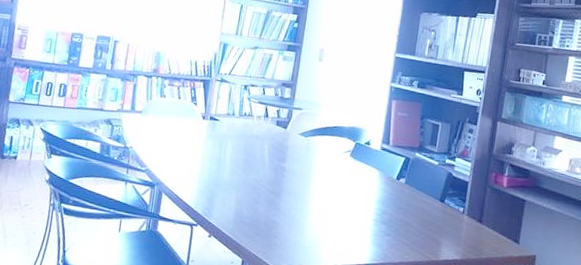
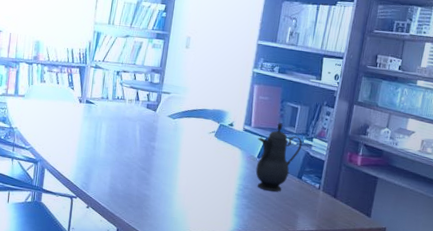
coffeepot: none [395,141,445,217] -> present [255,123,303,192]

